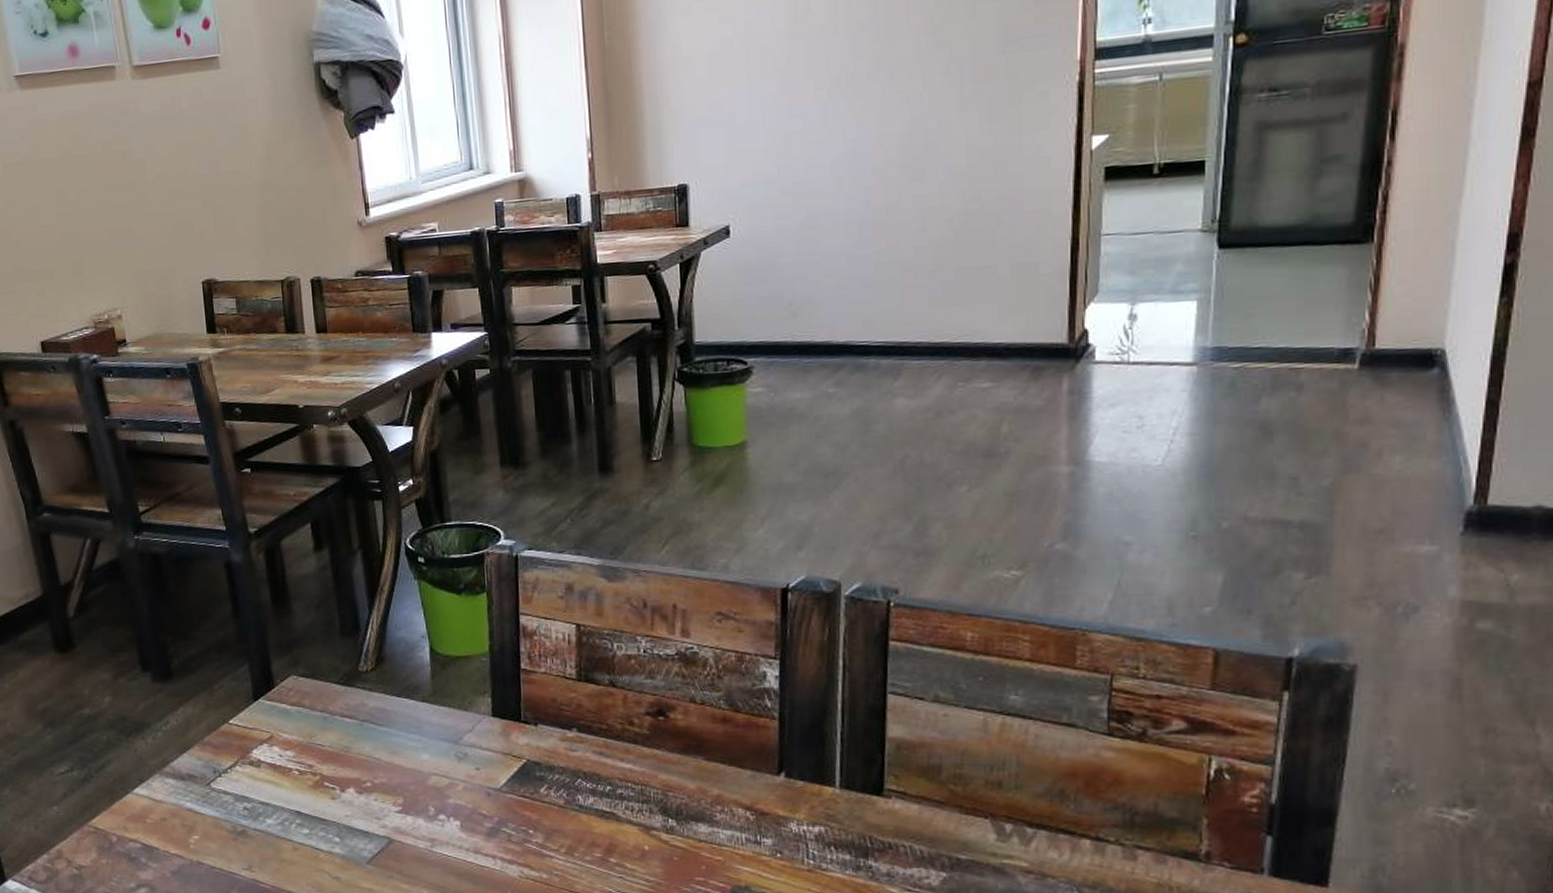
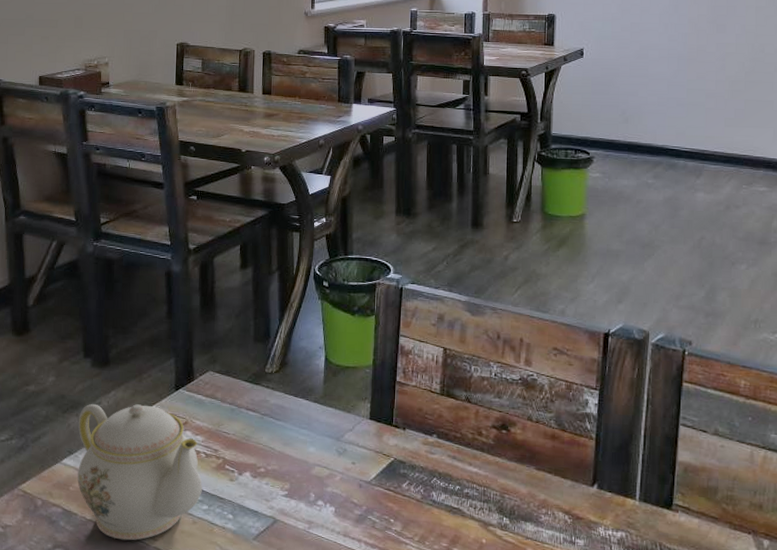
teapot: none [145,720,300,874] -> present [77,403,202,541]

